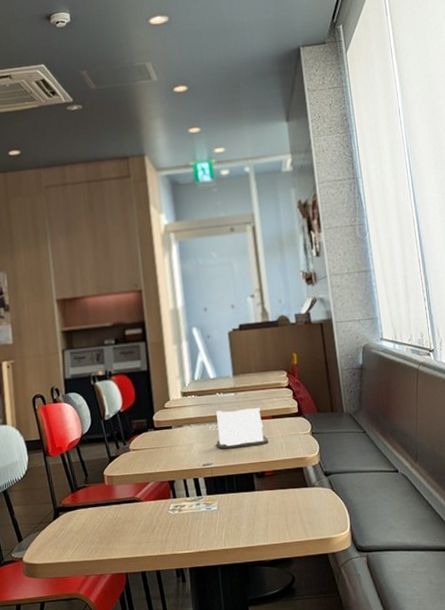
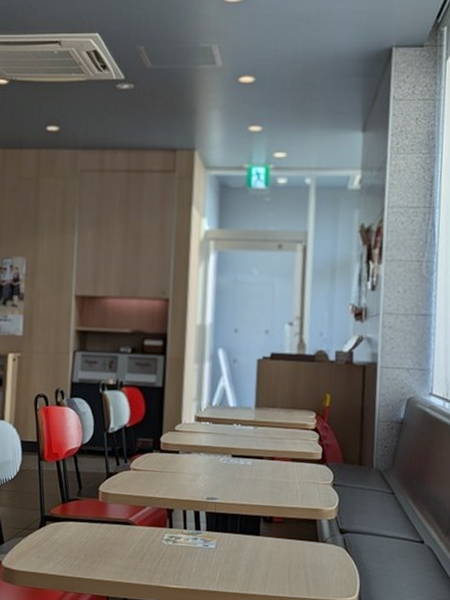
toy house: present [216,408,269,449] -> none [225,442,283,488]

